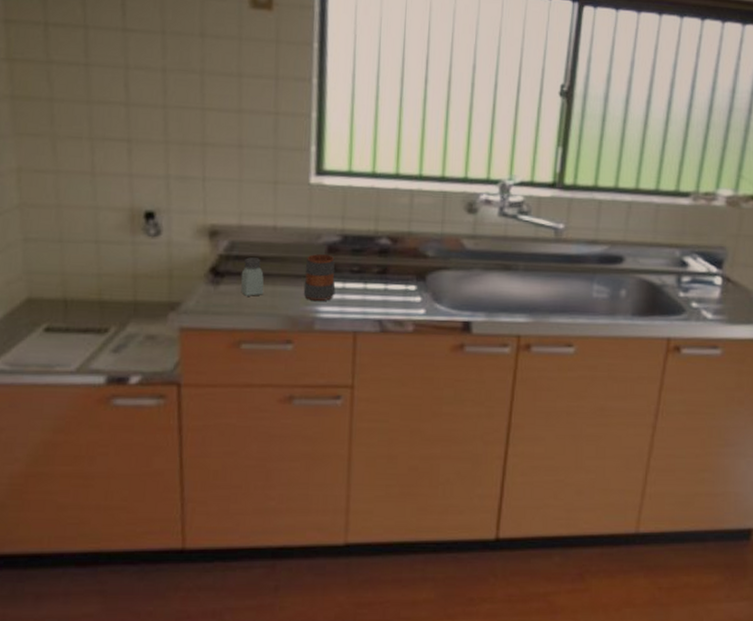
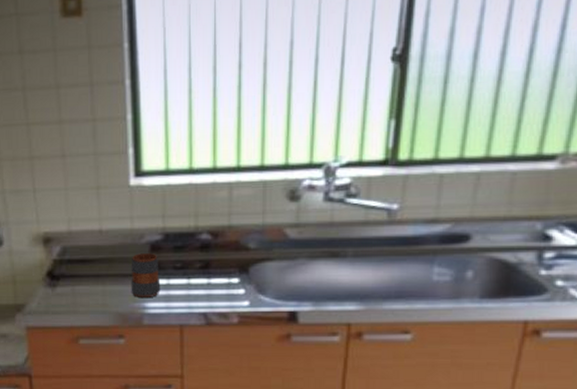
saltshaker: present [240,257,264,296] -> none [74,260,95,296]

